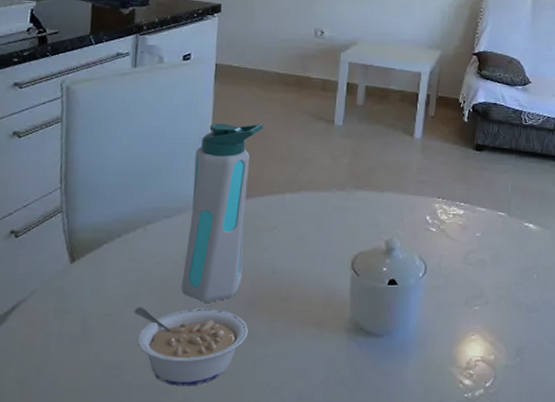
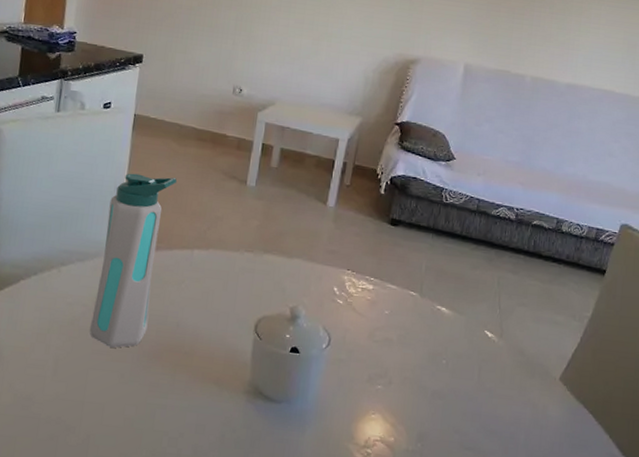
legume: present [134,306,249,387] -> none [45,343,151,426]

